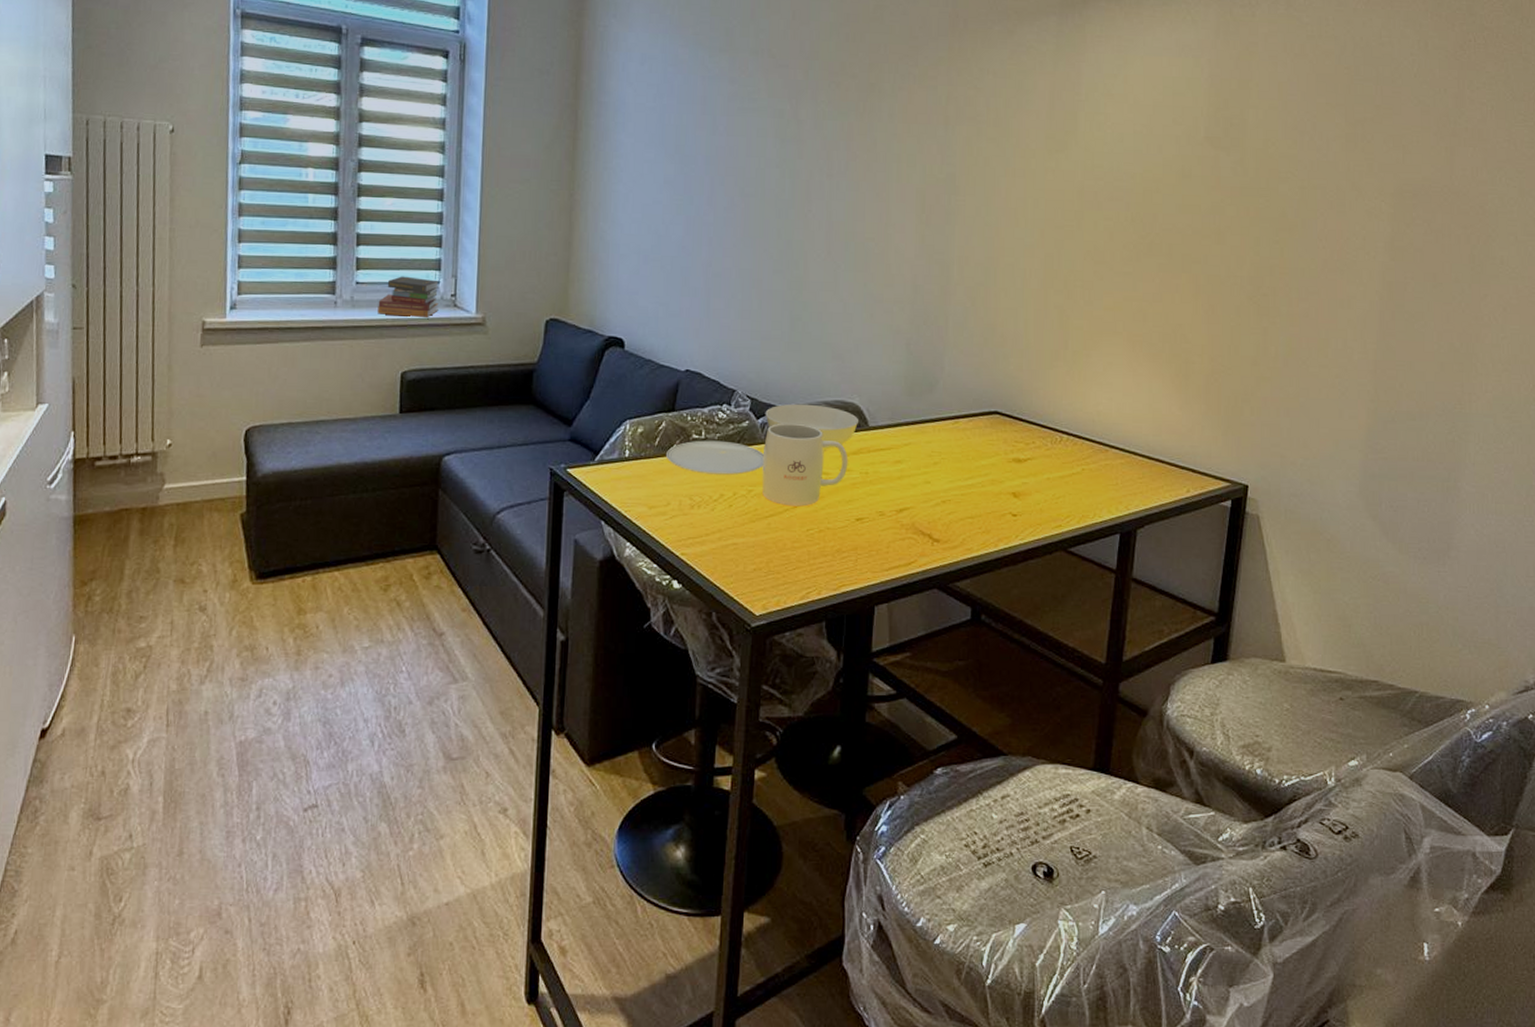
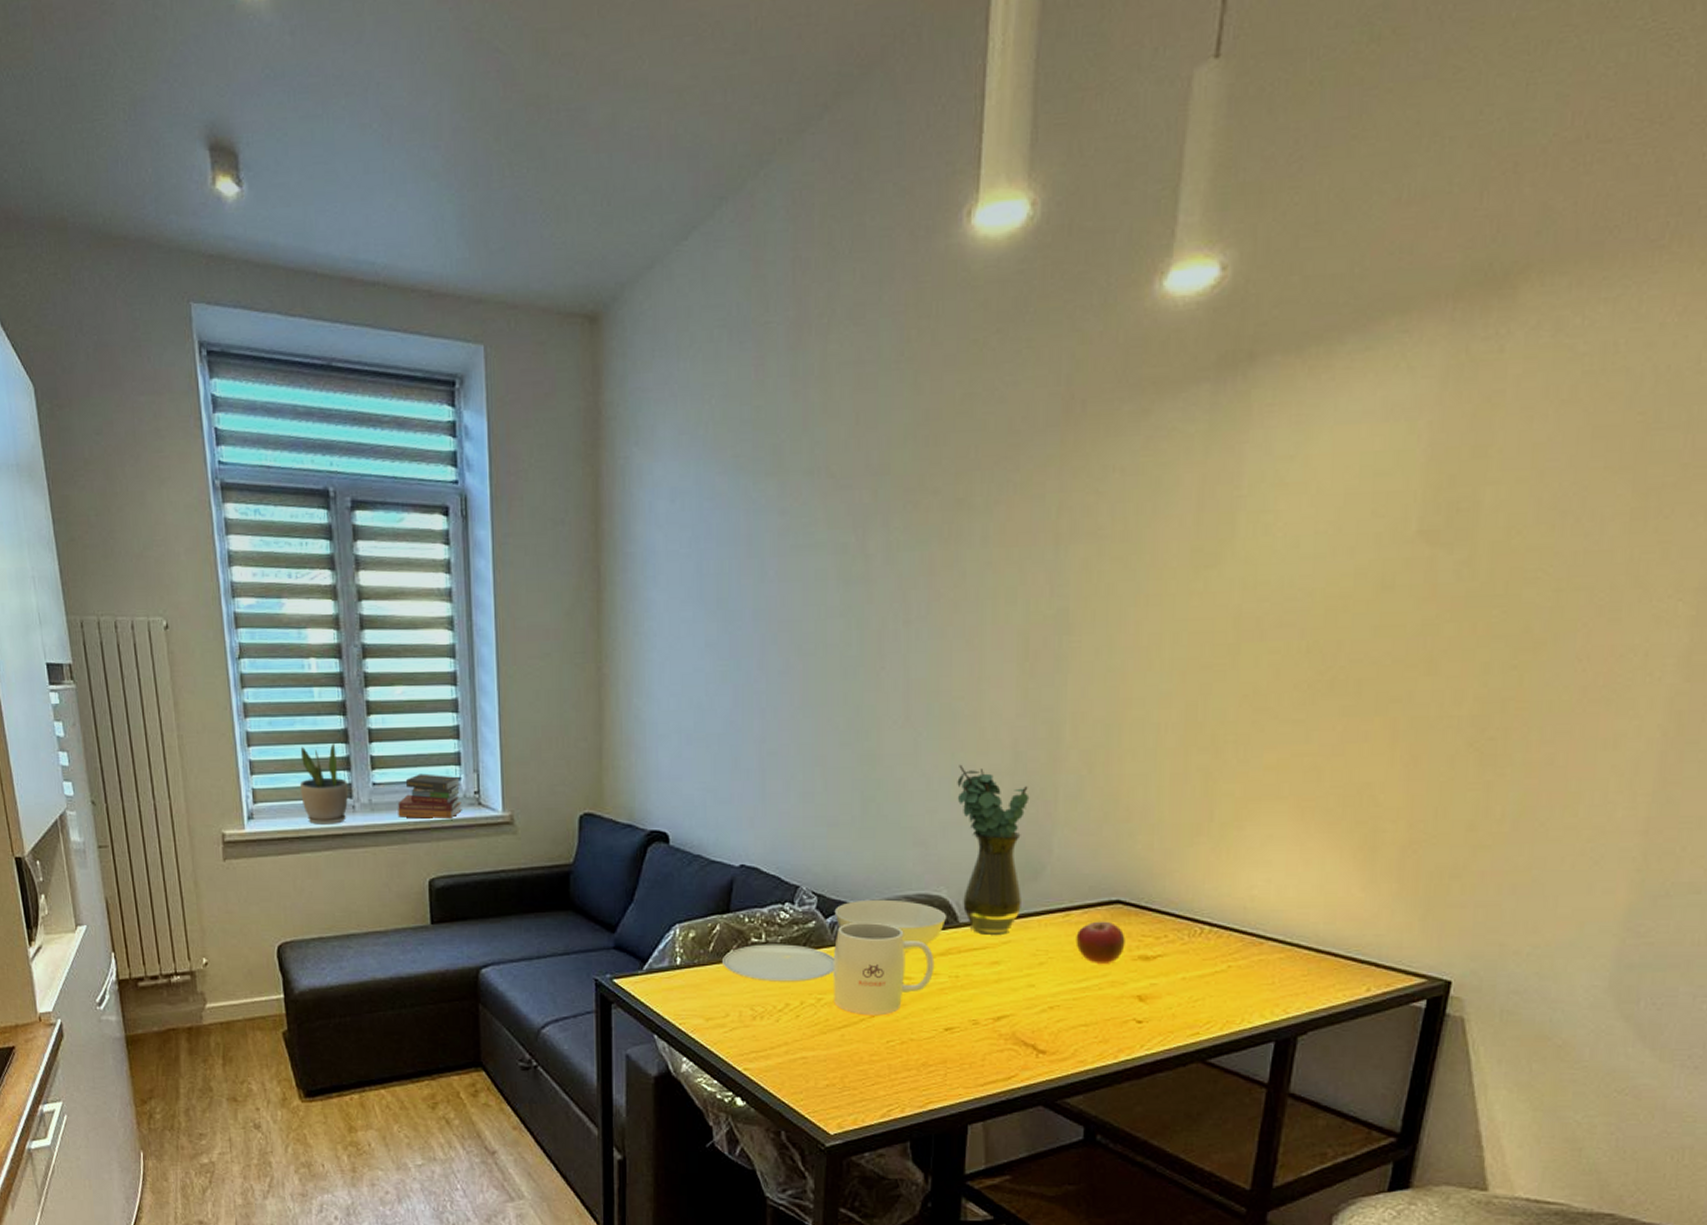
potted plant: none [285,243,332,319] -> present [299,742,348,826]
vase: none [868,293,926,438] -> present [957,764,1030,935]
fruit: none [963,428,1002,464] -> present [1076,921,1125,963]

